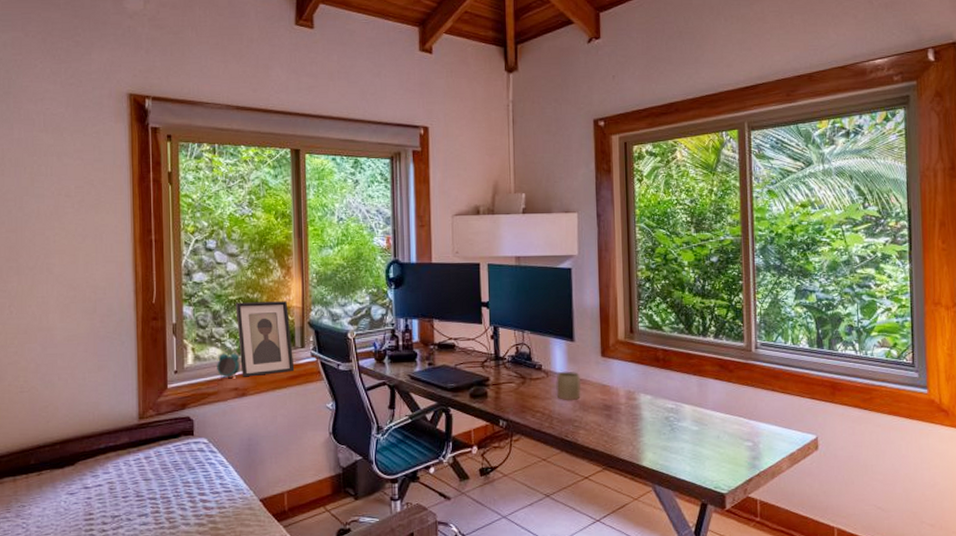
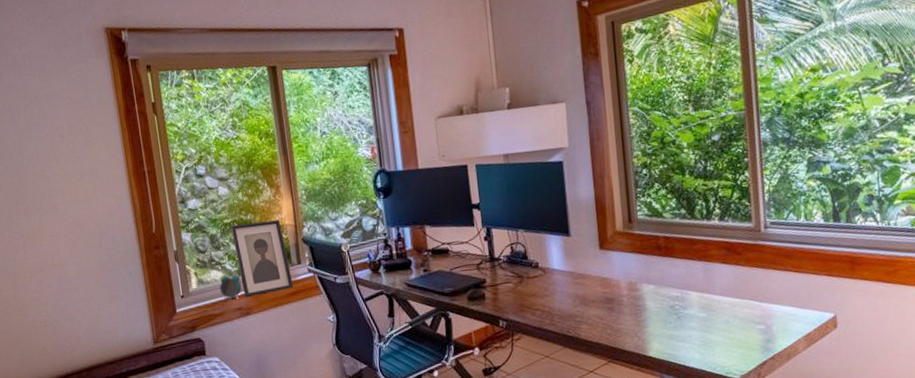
mug: present [556,371,582,401] -> none [554,266,581,297]

